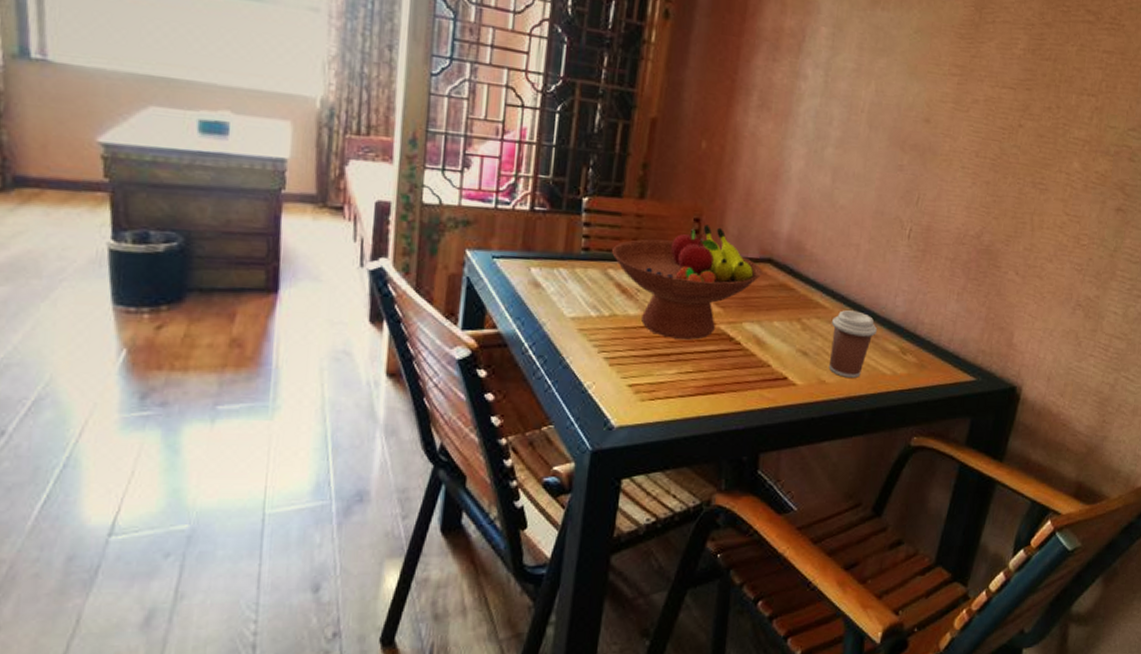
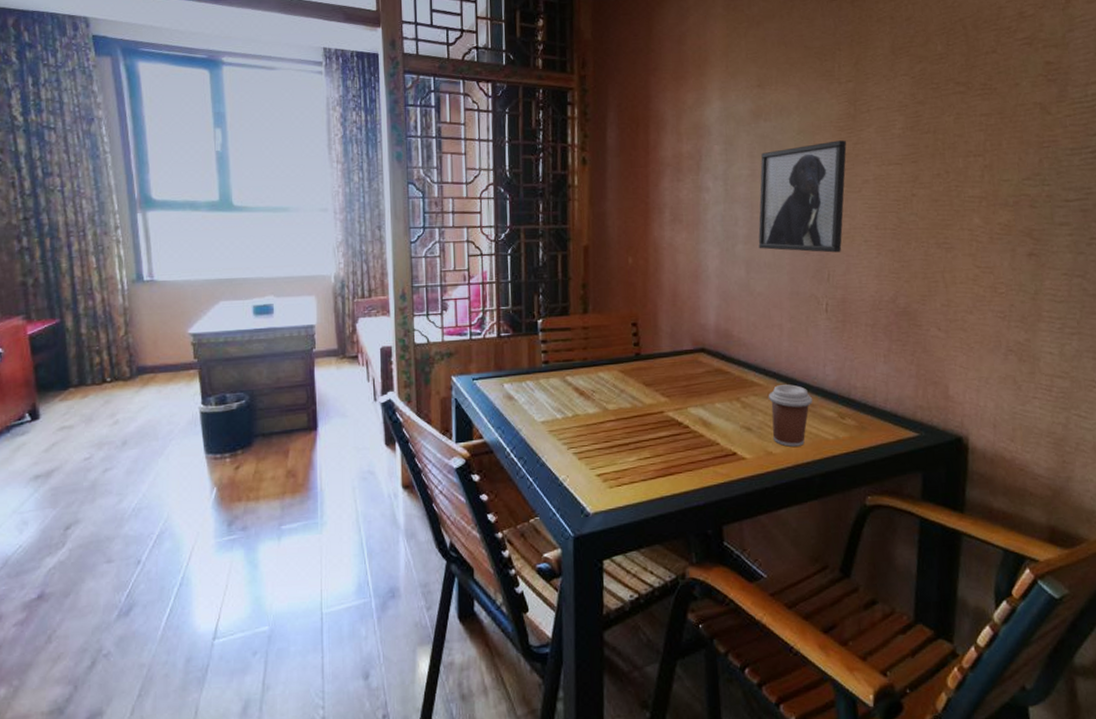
fruit bowl: present [611,224,763,340] -> none [566,327,698,430]
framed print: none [850,46,965,175] -> present [758,140,847,253]

